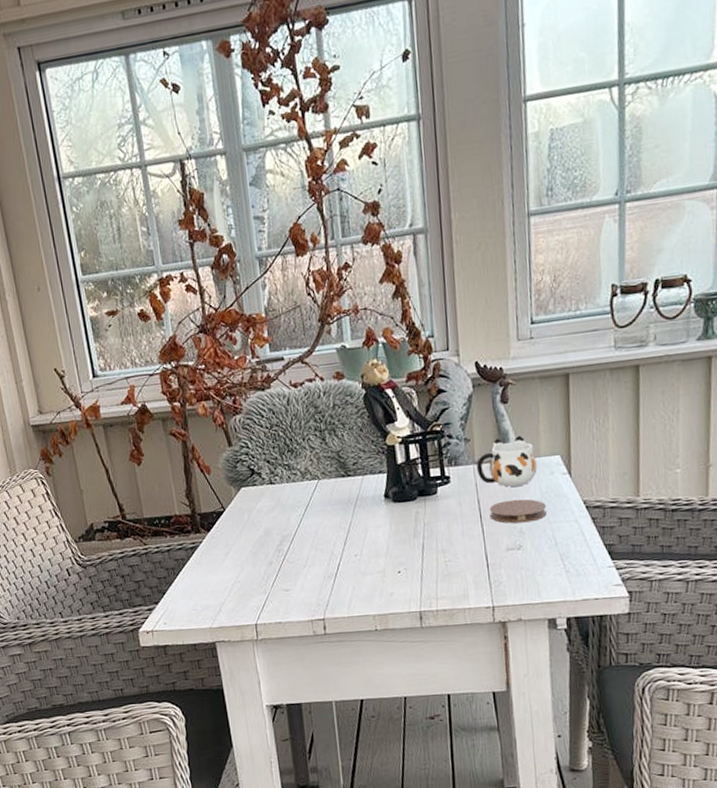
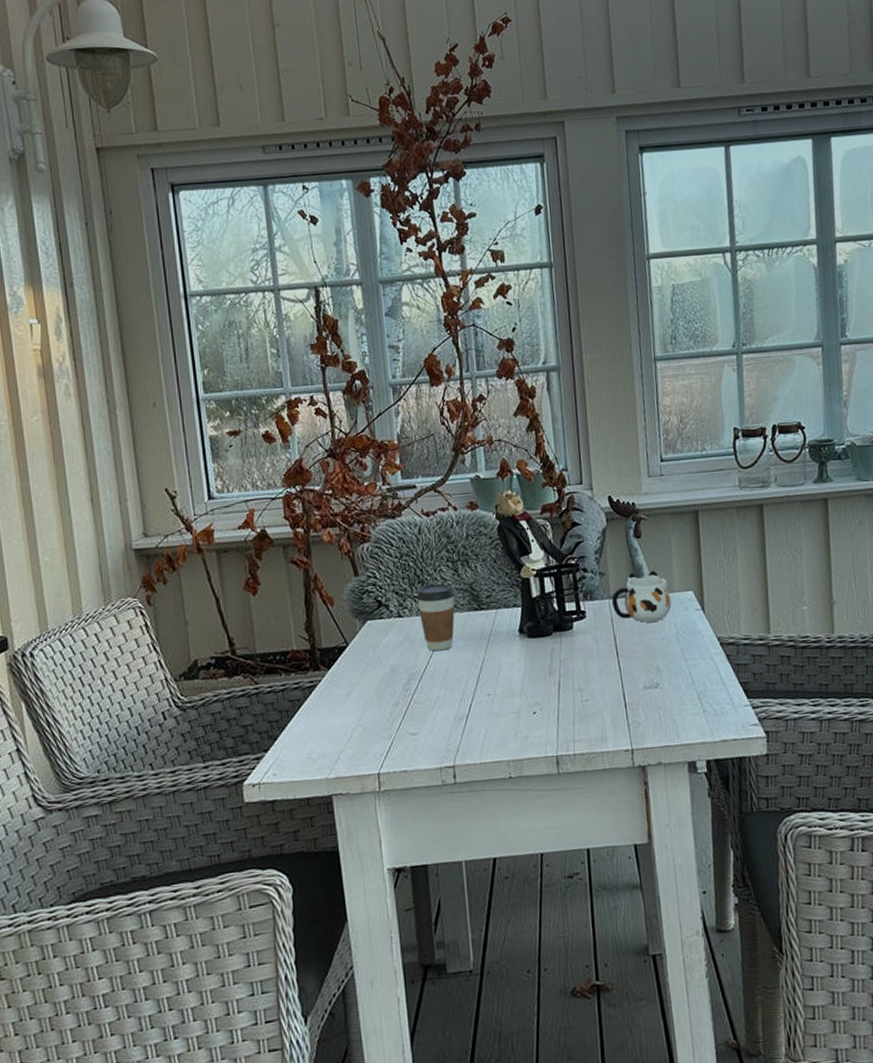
coffee cup: none [287,451,323,516] -> present [417,583,455,652]
coaster: present [489,499,547,524] -> none [625,635,682,661]

